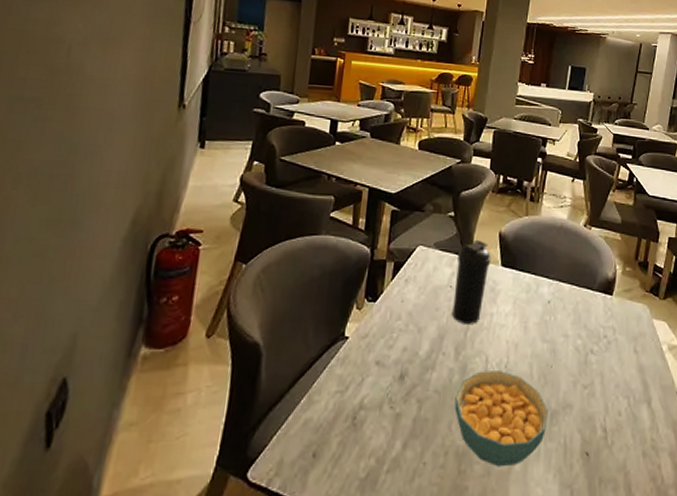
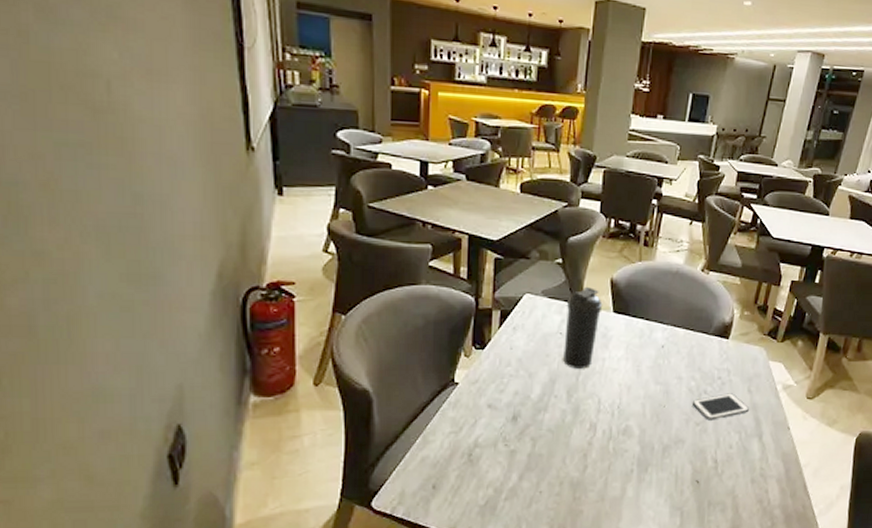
cereal bowl: present [454,371,548,467] -> none [568,411,660,494]
cell phone: none [579,353,637,383] -> present [692,393,750,421]

